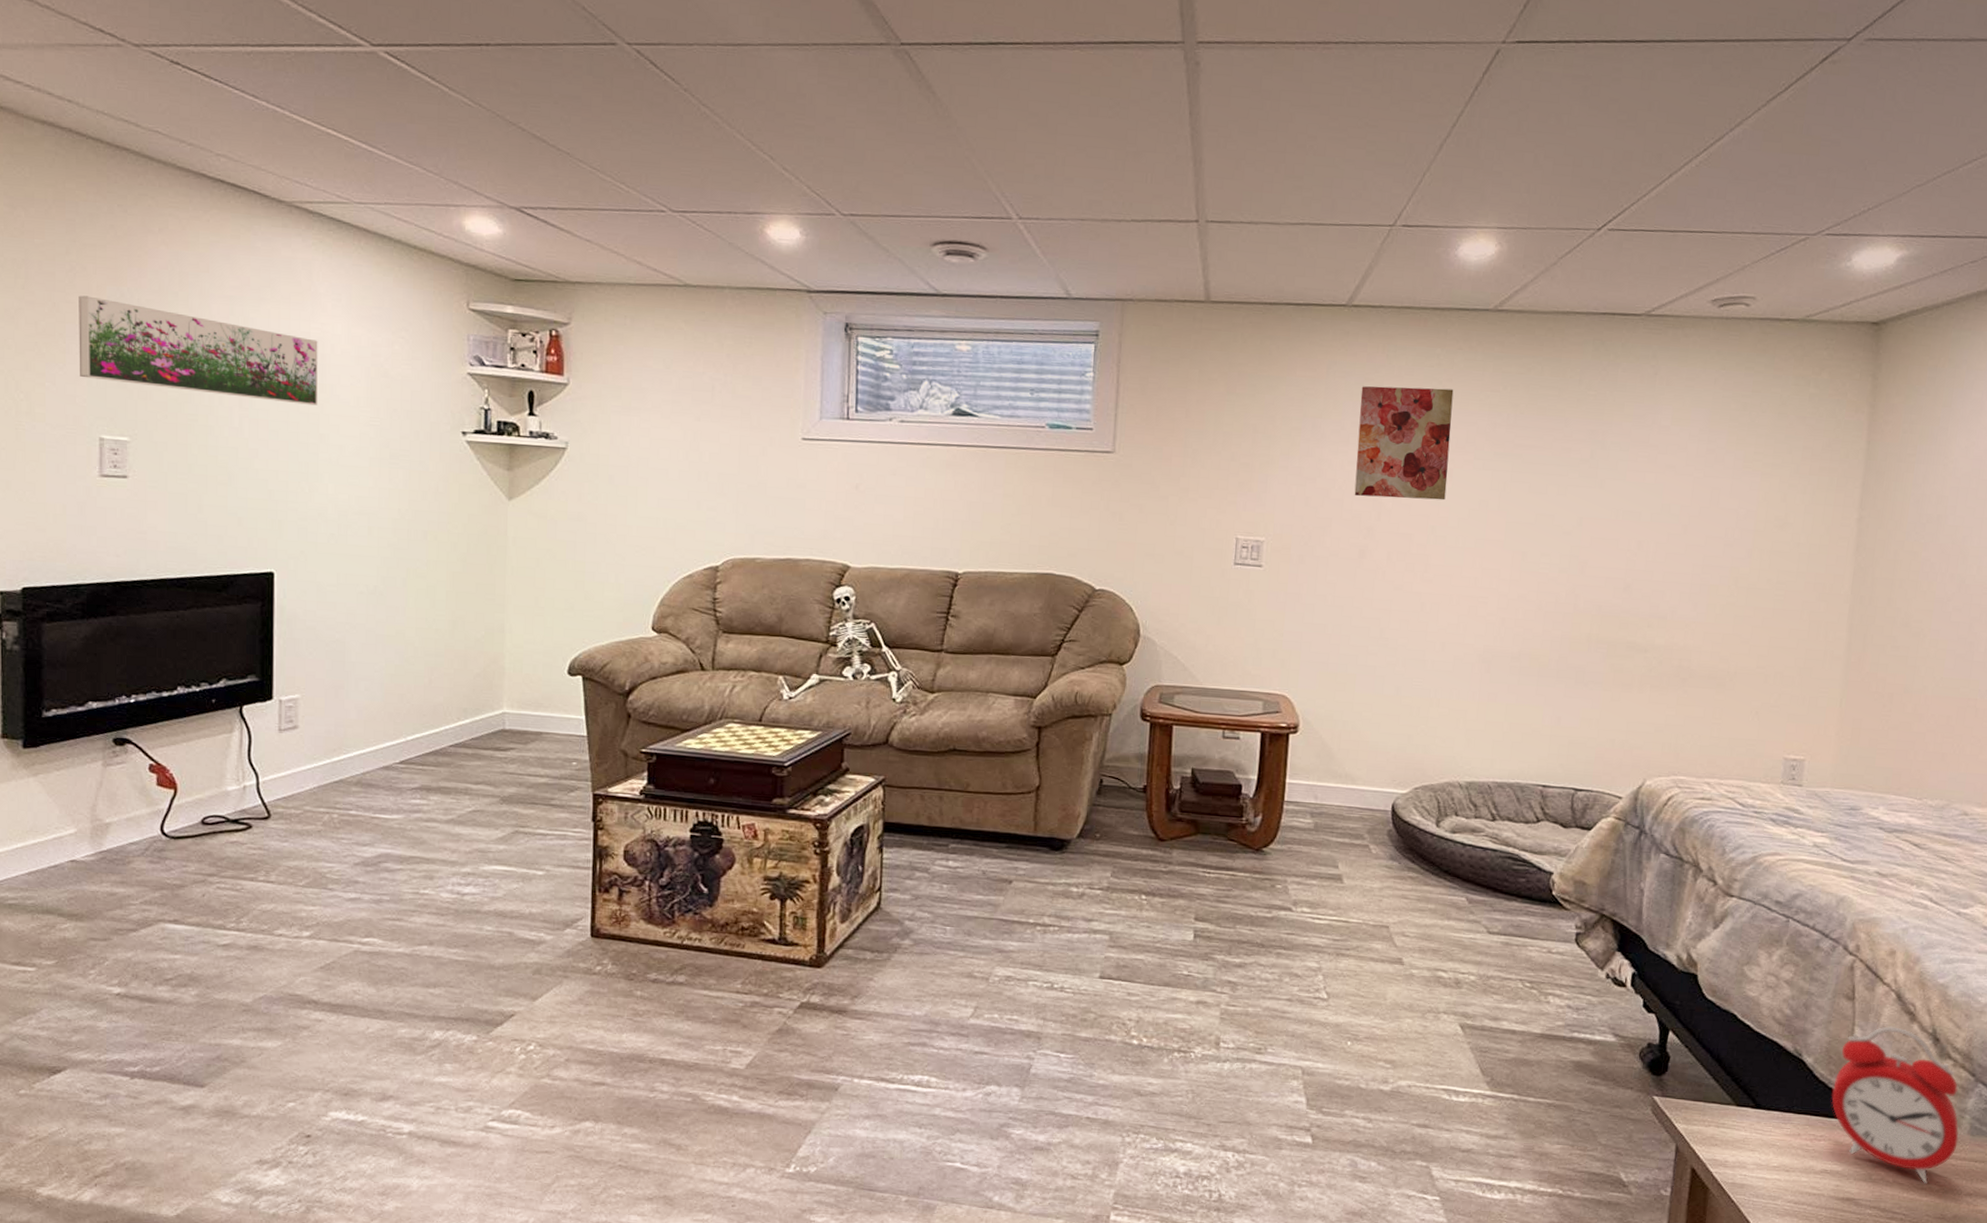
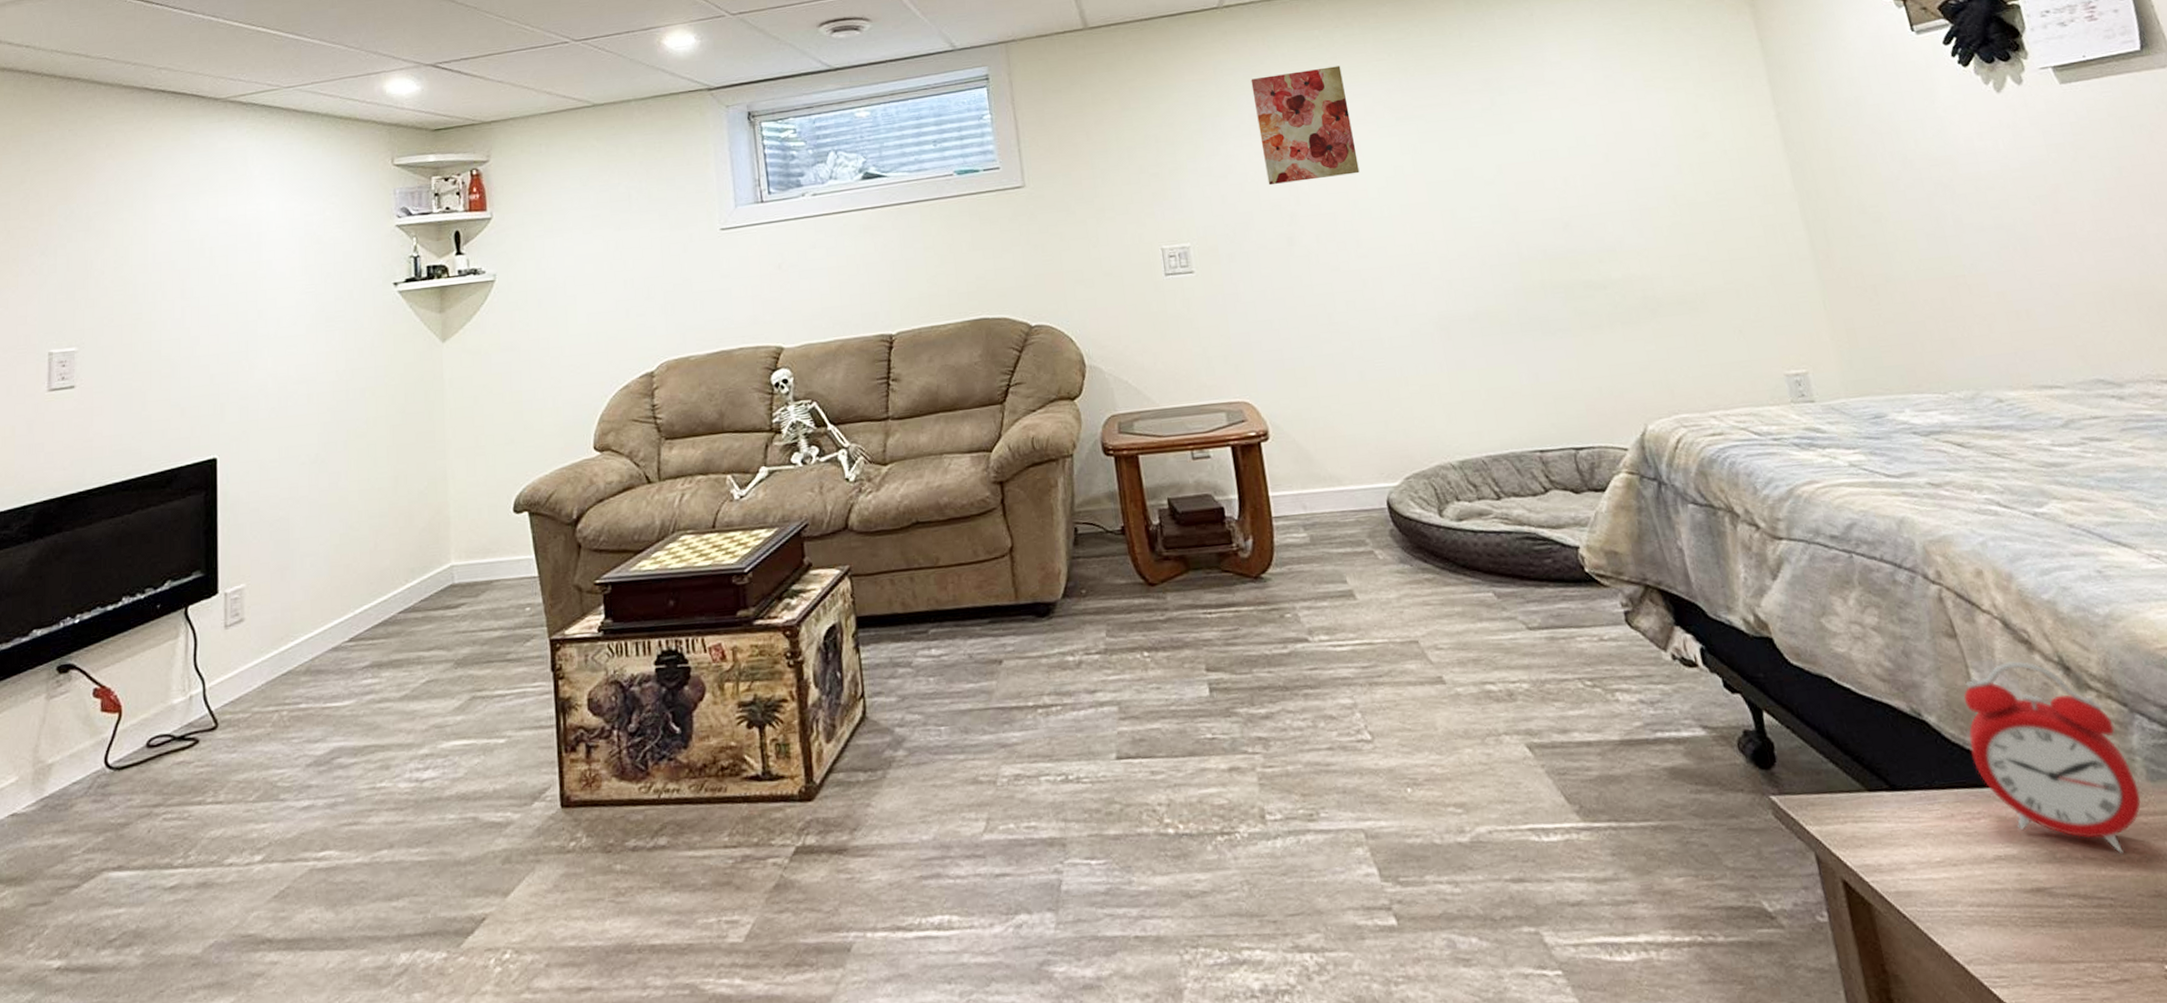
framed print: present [79,295,318,405] -> none [30,218,255,297]

